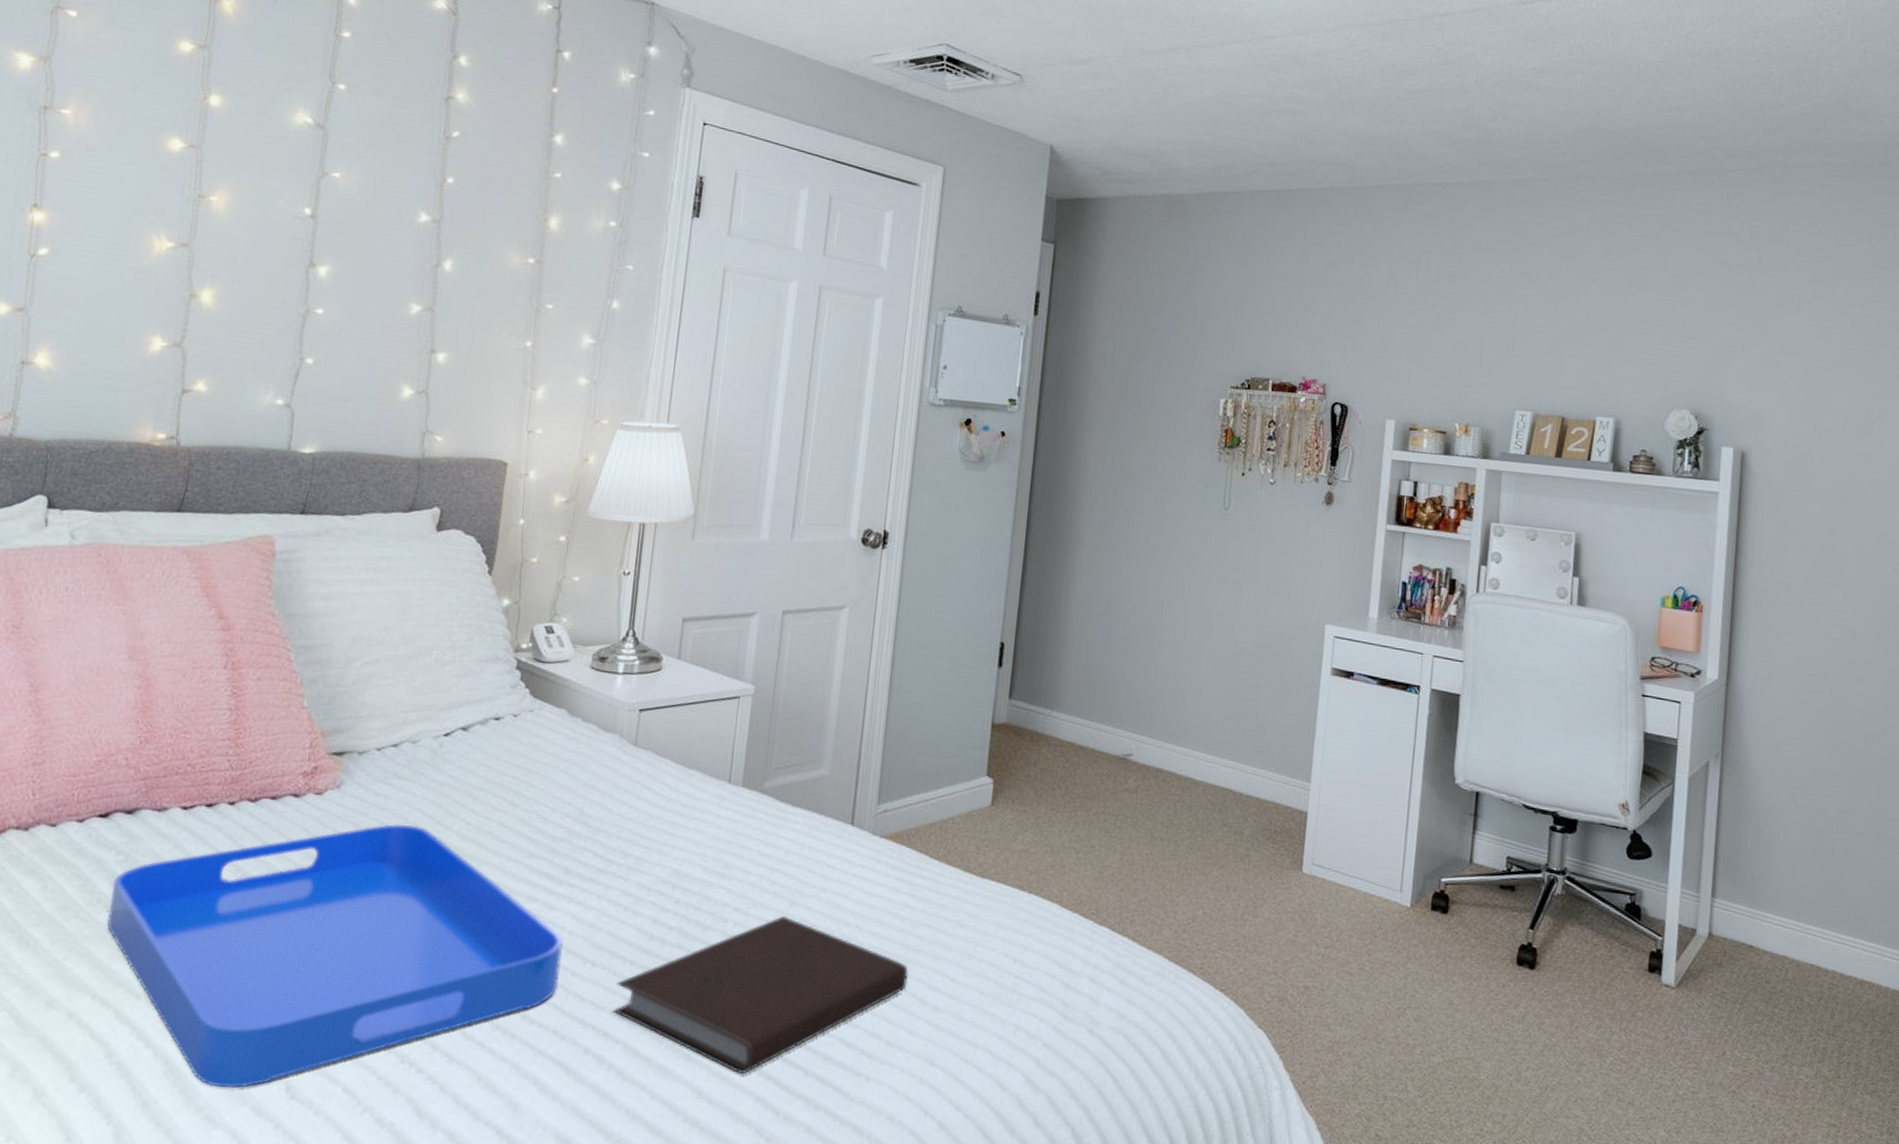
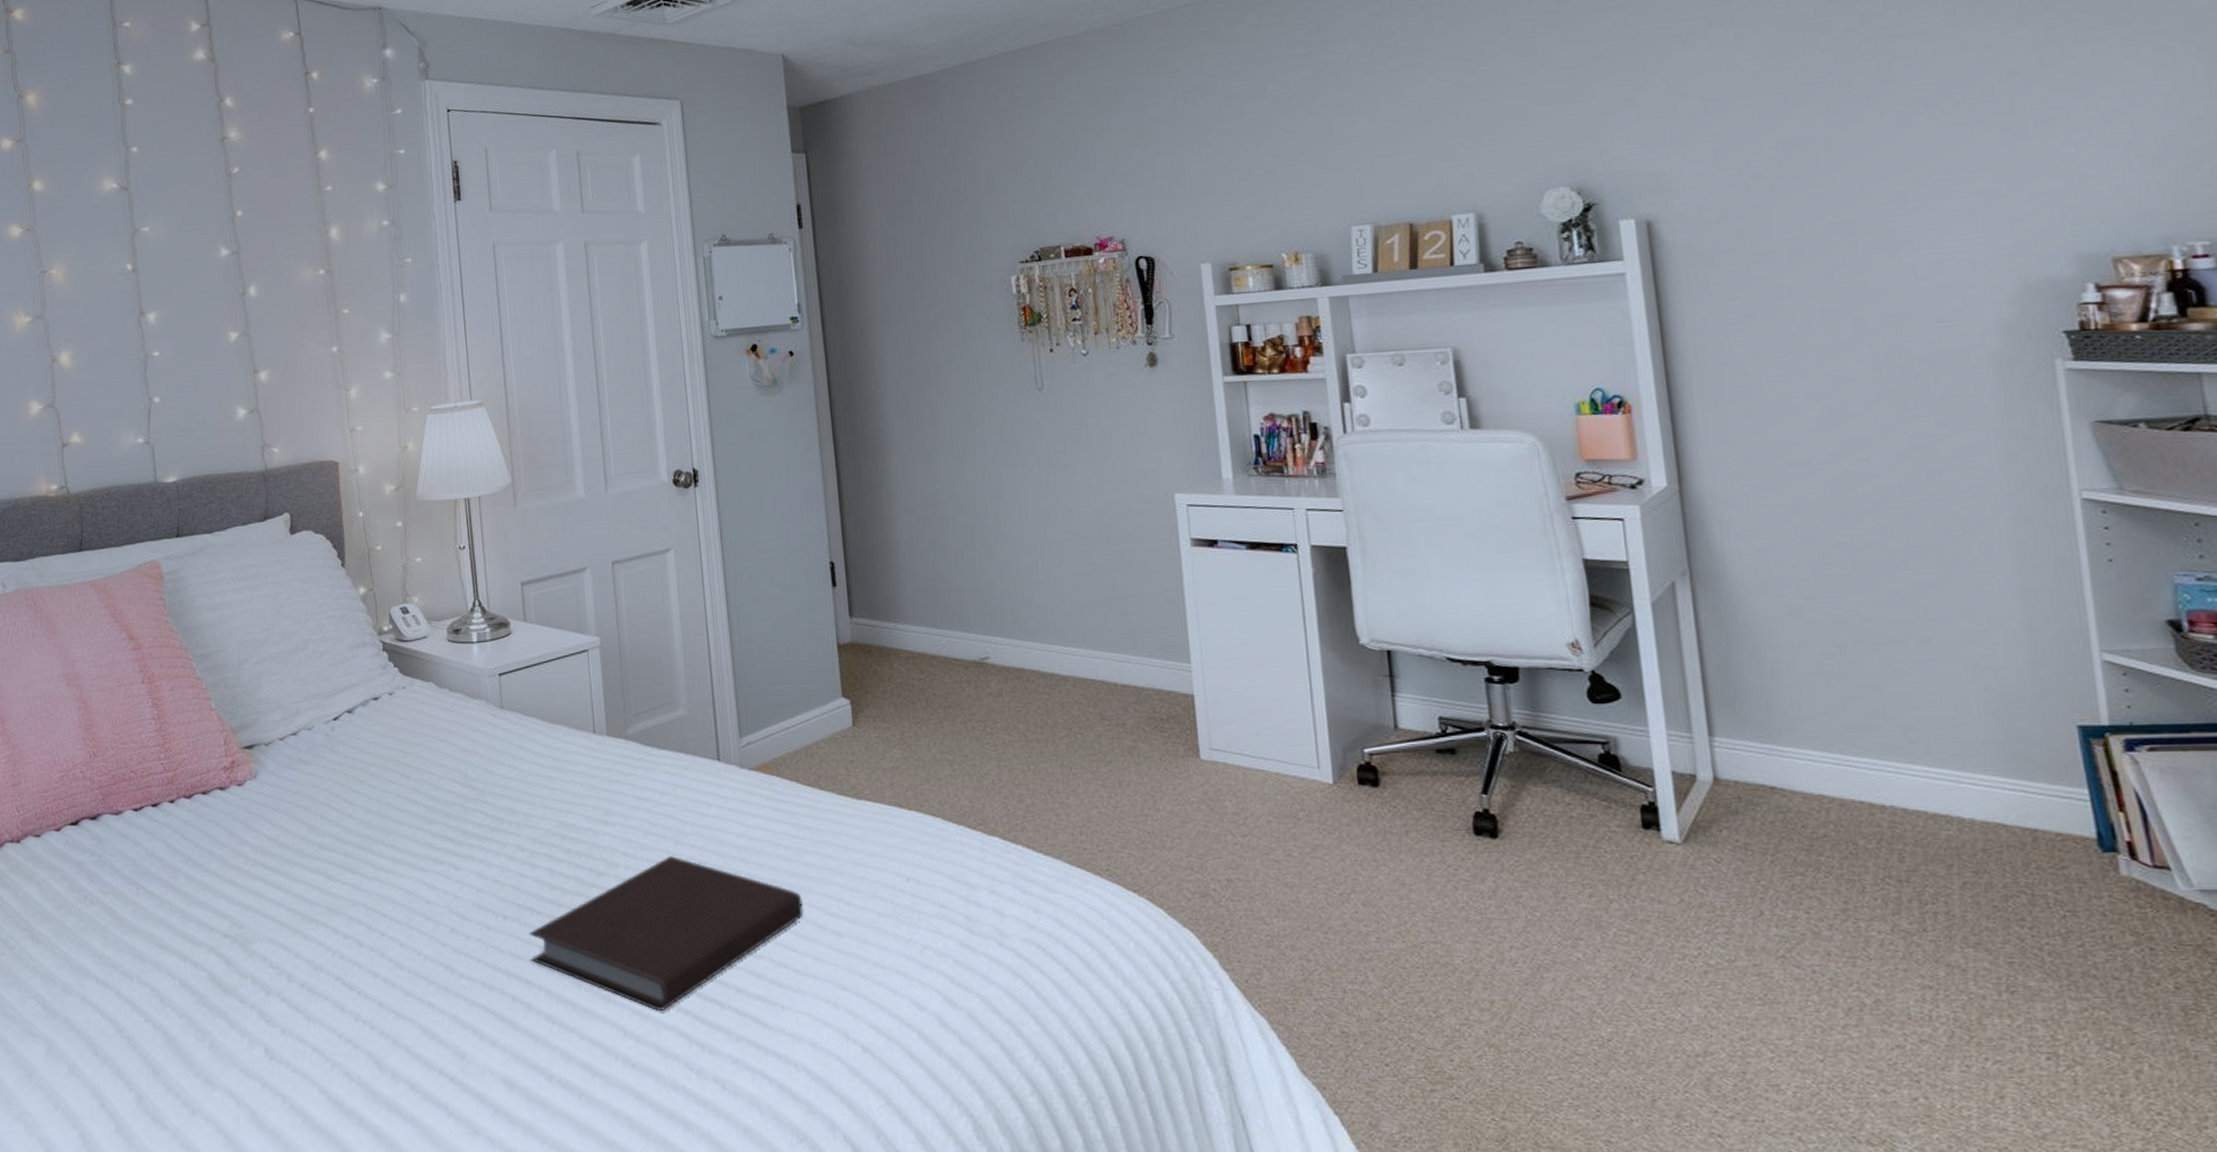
serving tray: present [107,823,563,1089] -> none [92,804,477,1054]

